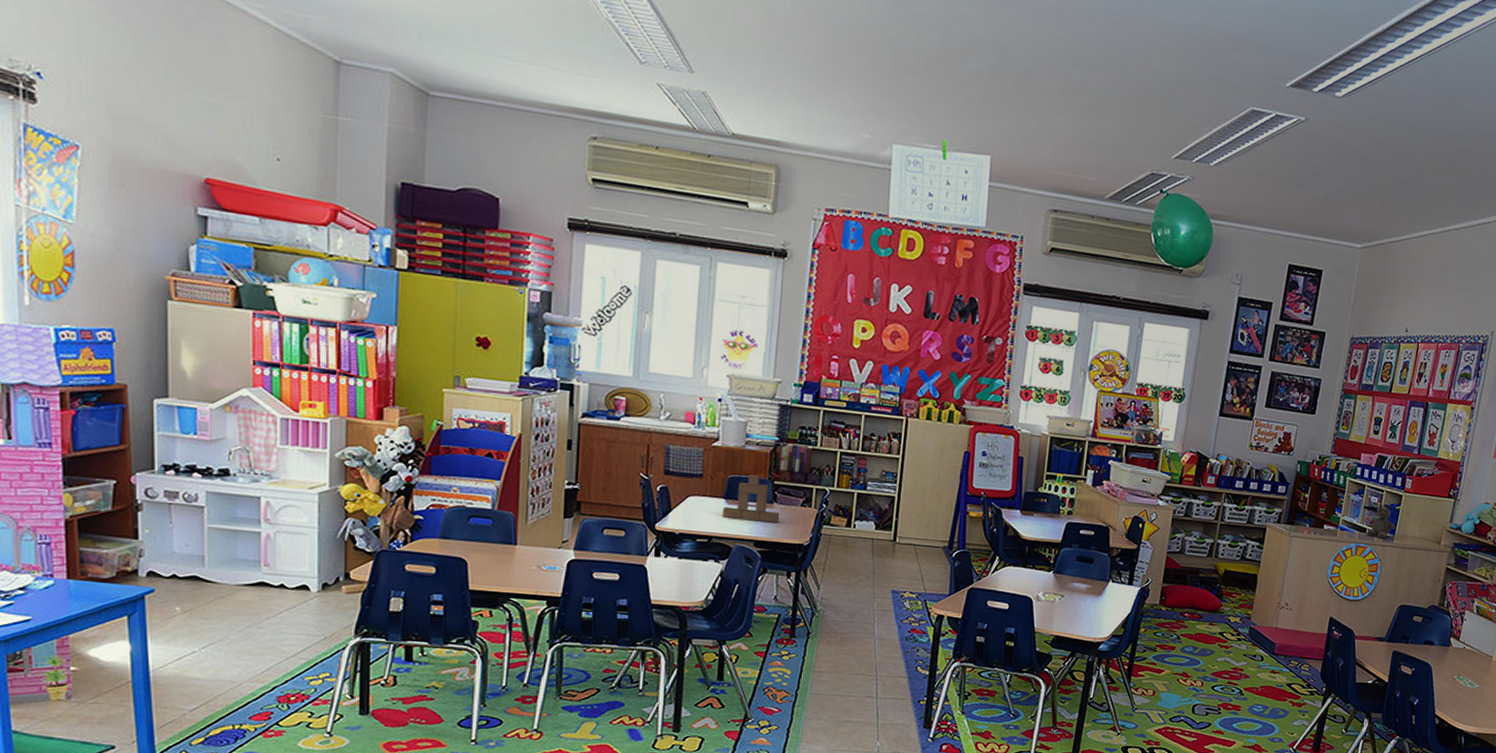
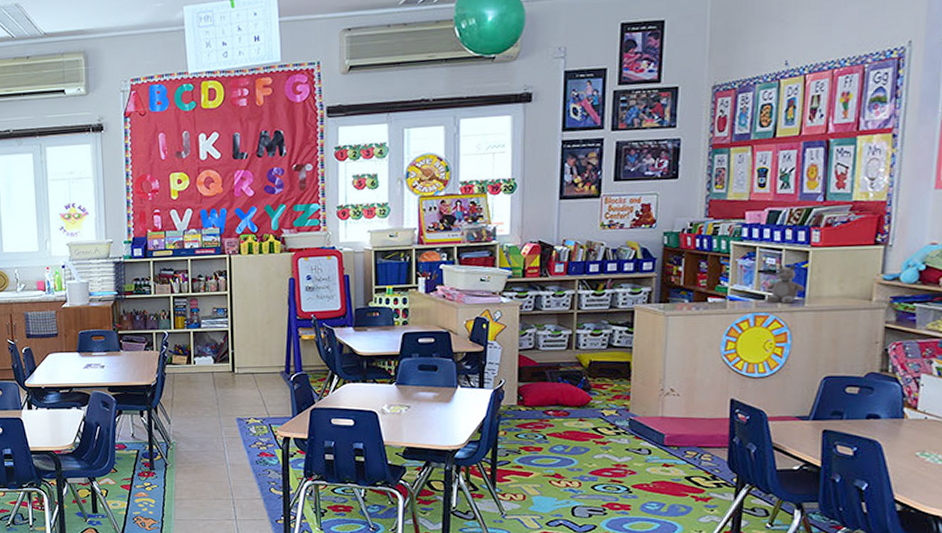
toy blocks: present [722,473,780,523] -> none [78,327,127,370]
books: present [774,442,814,474] -> none [116,294,149,321]

